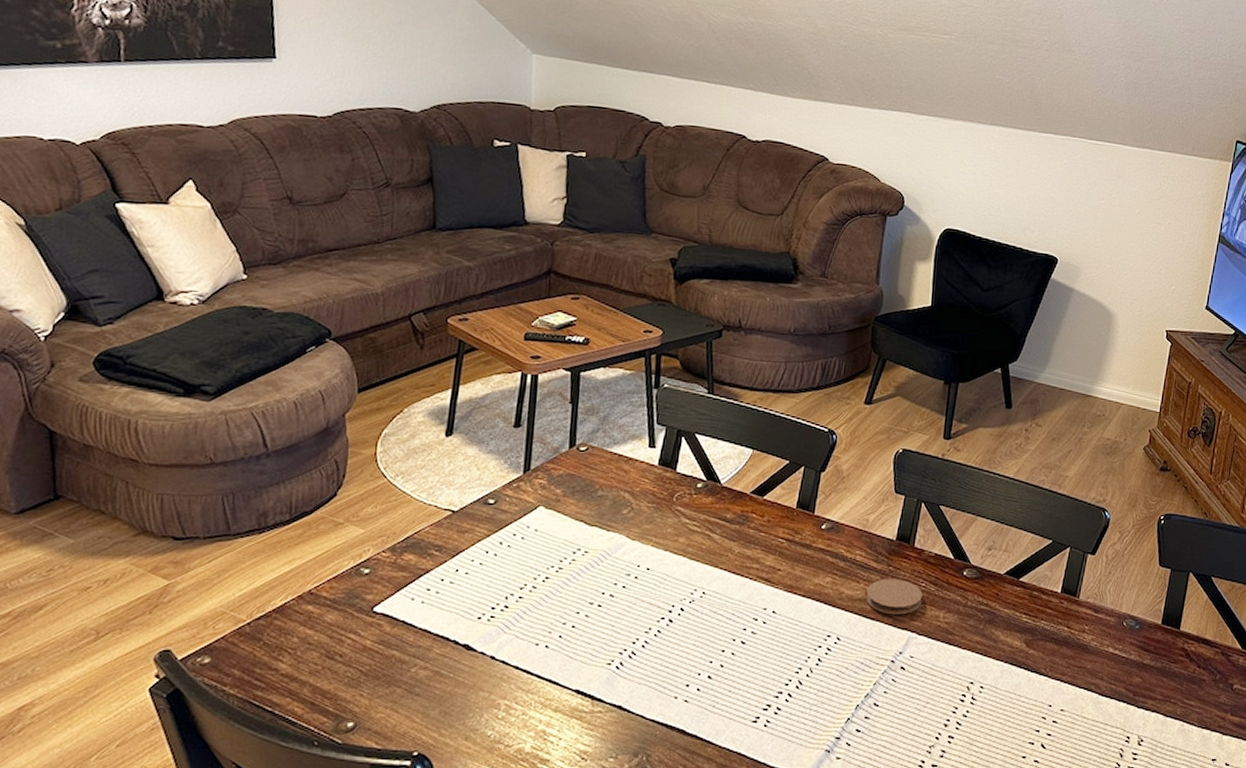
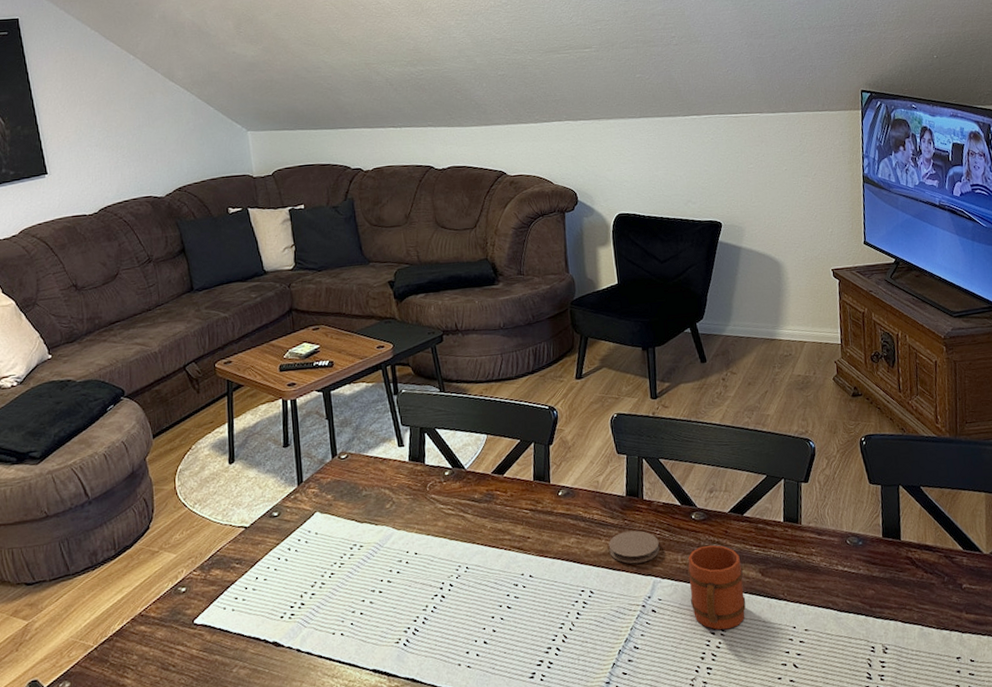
mug: none [945,606,1007,699] -> present [687,544,746,630]

